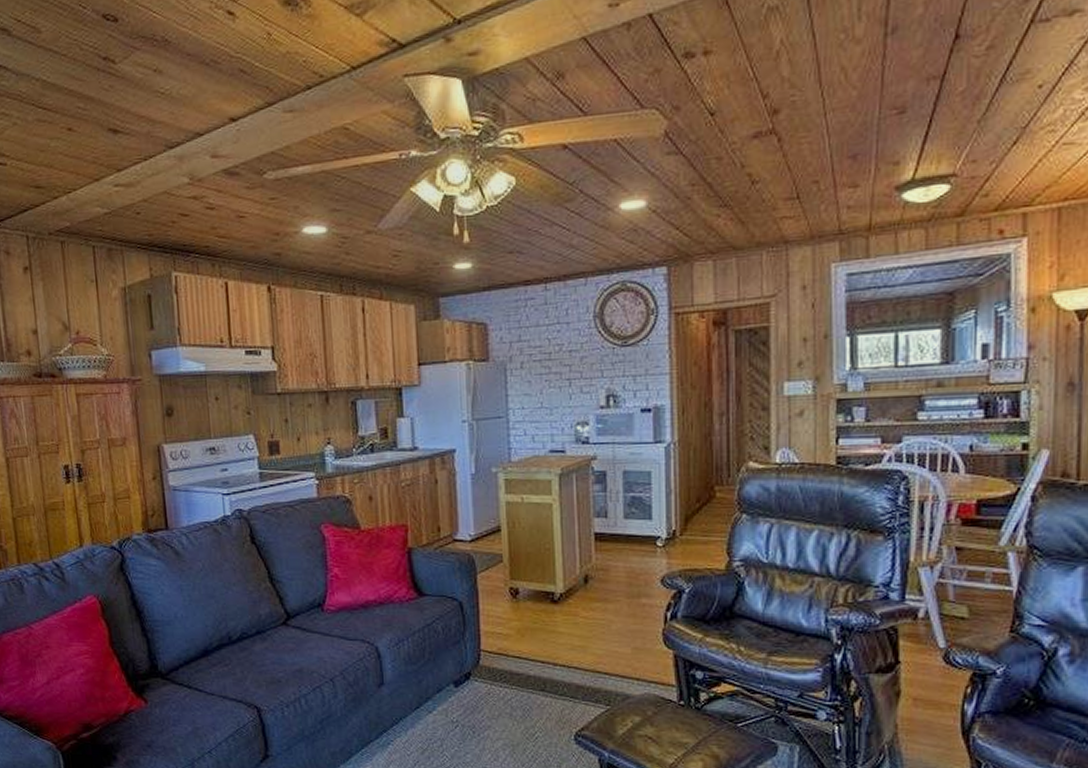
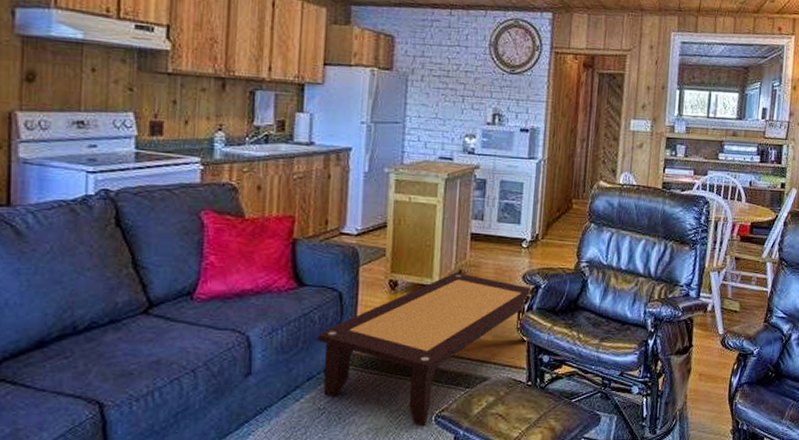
coffee table: none [440,577,674,746] -> present [315,272,530,427]

